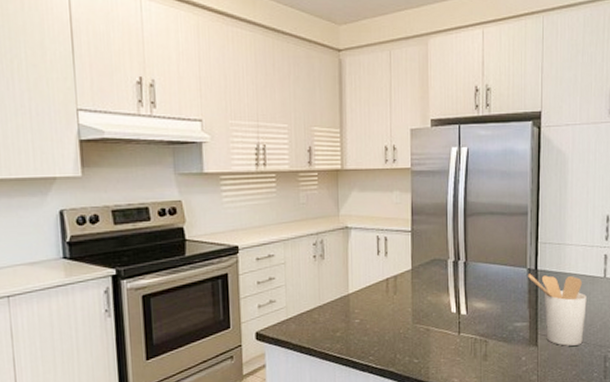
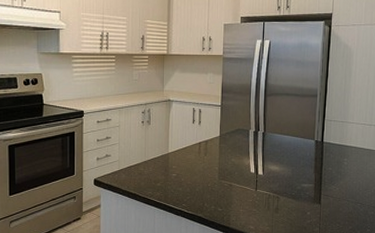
utensil holder: present [528,273,587,346] -> none [315,145,364,205]

